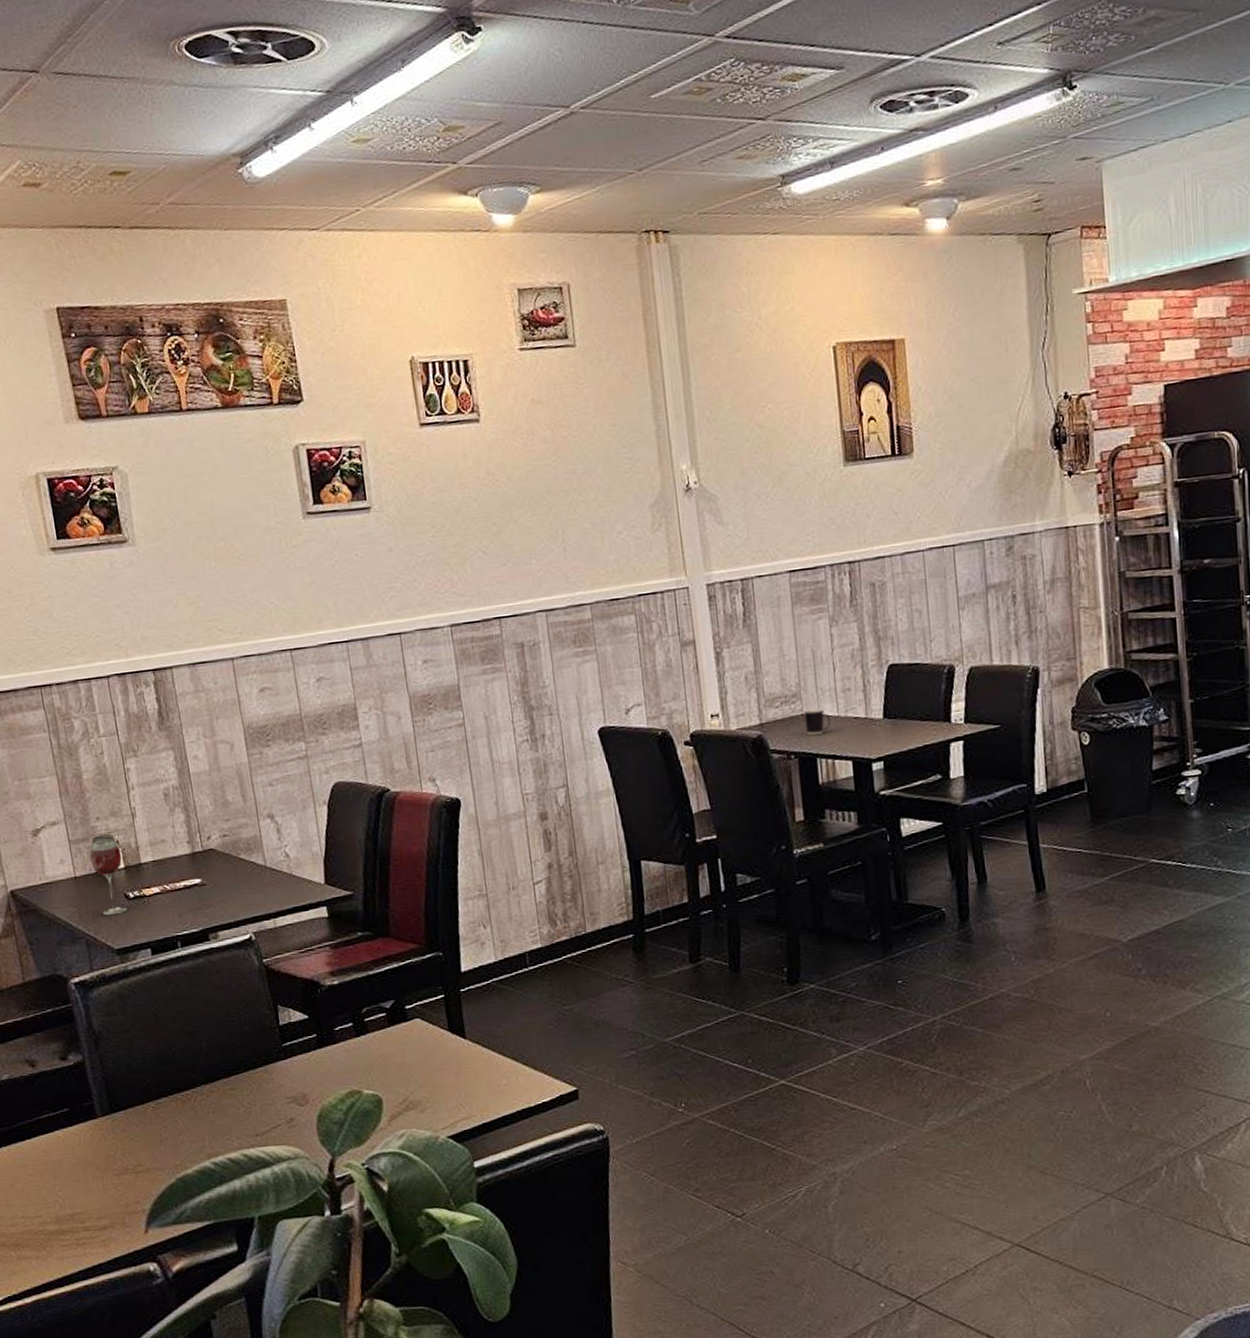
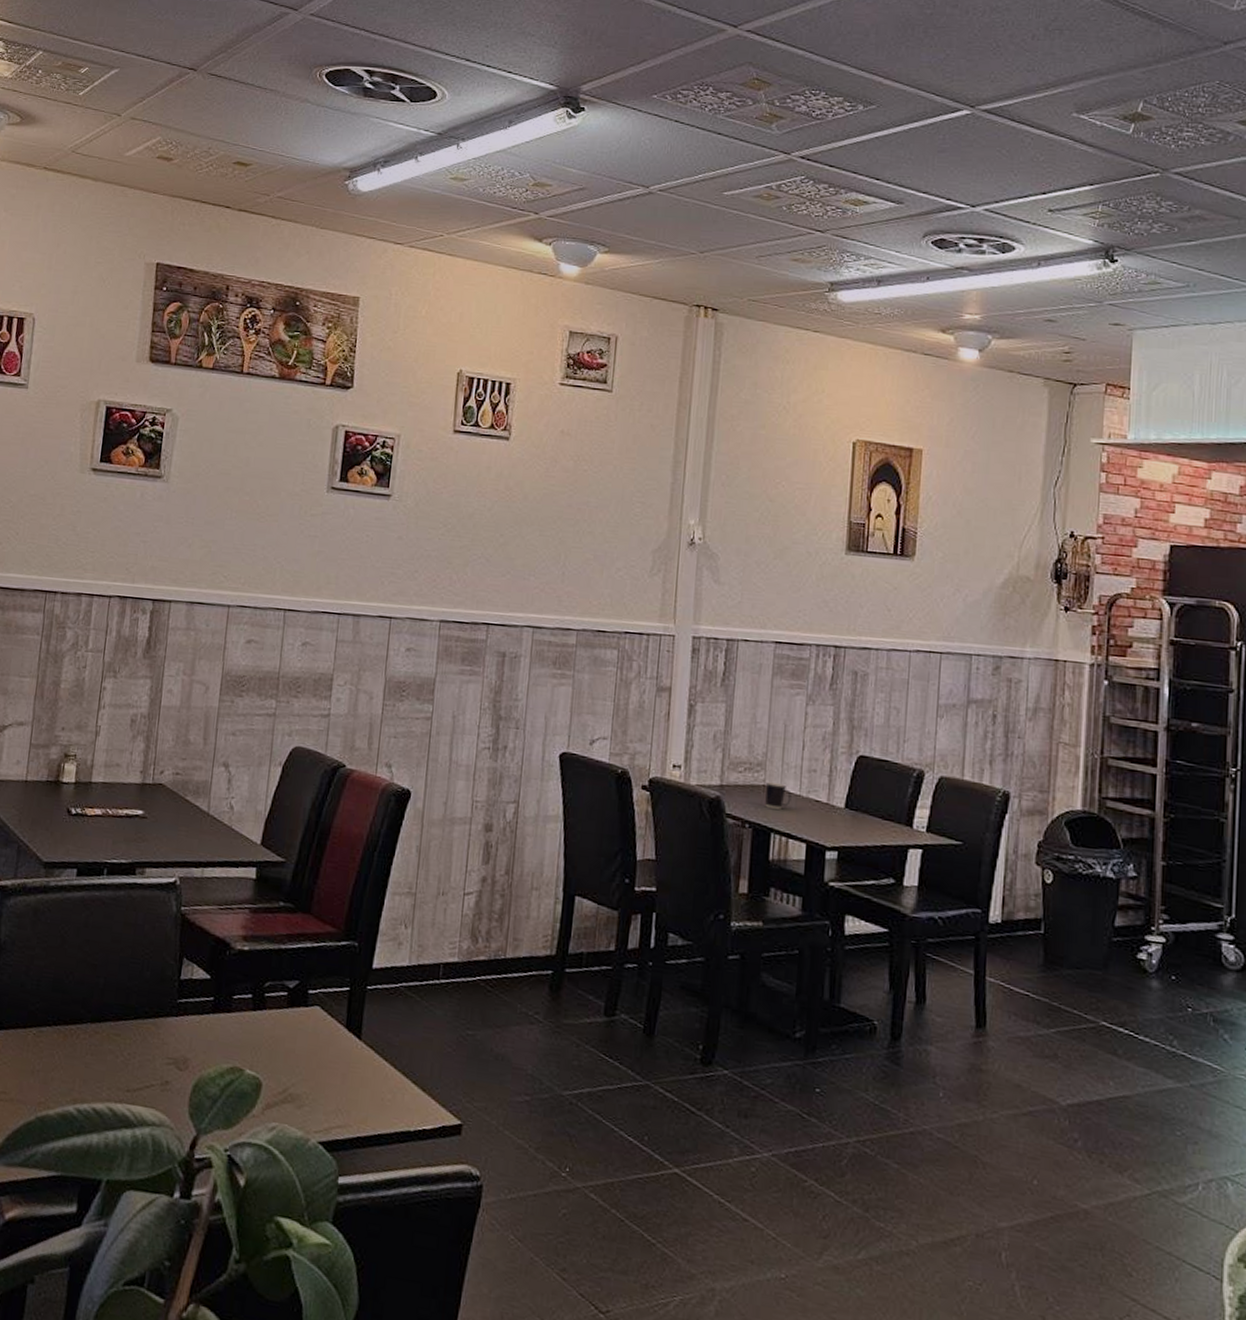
wineglass: present [89,834,128,916] -> none [40,745,77,828]

